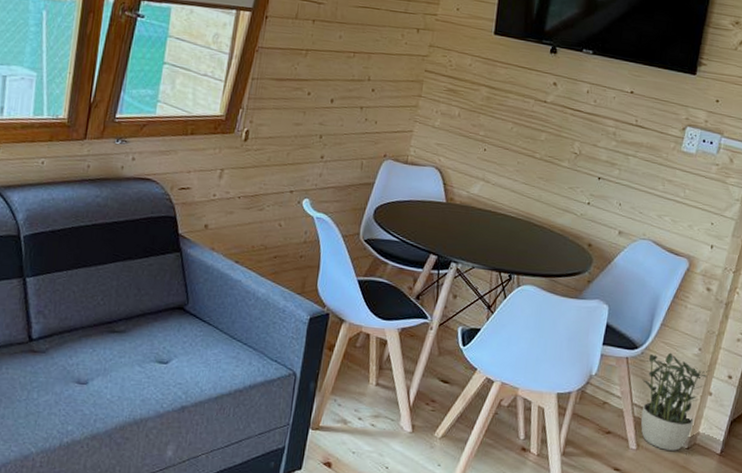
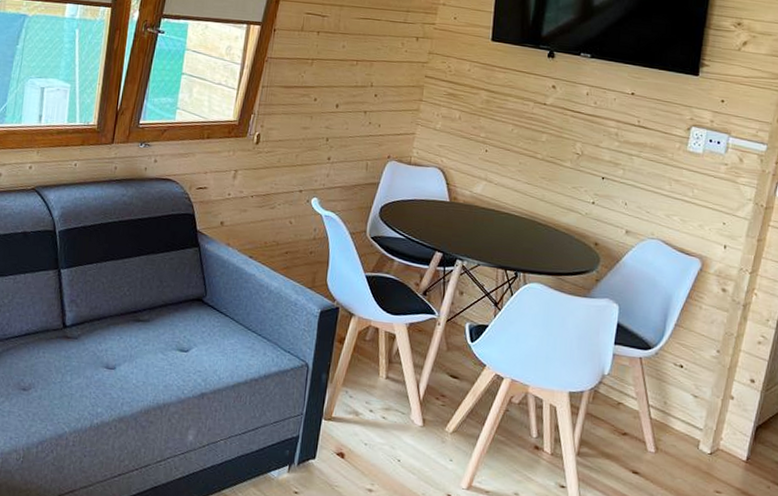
potted plant: present [639,352,712,451] -> none [654,354,733,456]

